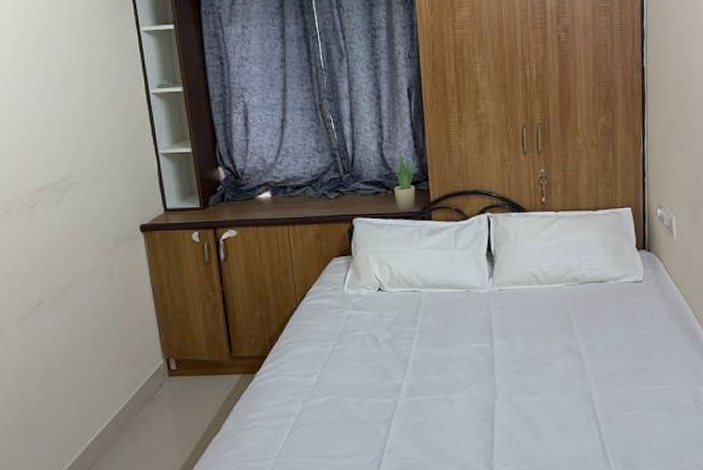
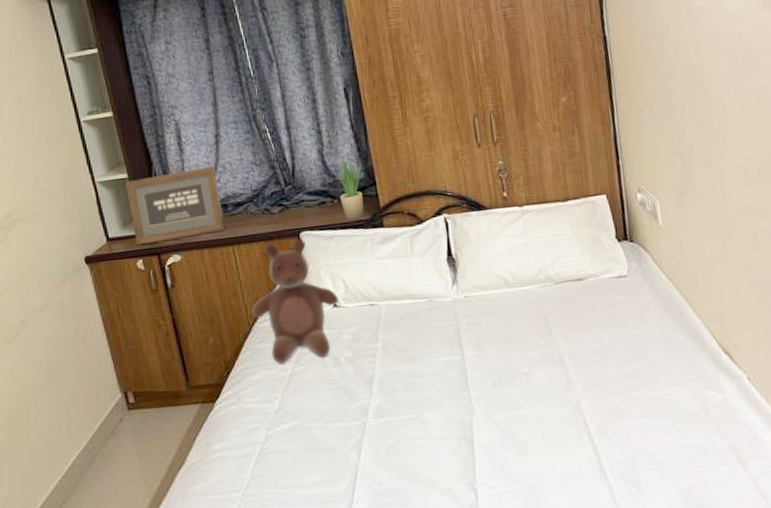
picture frame: none [188,149,282,218] -> present [125,166,225,246]
teddy bear: none [299,225,383,341] -> present [251,239,339,364]

